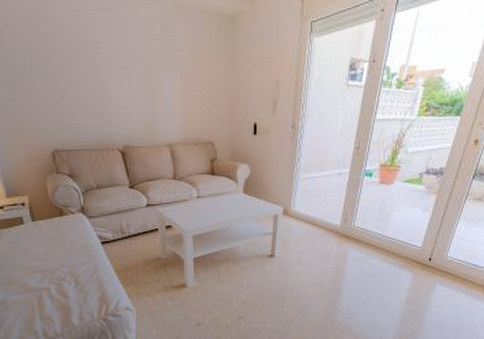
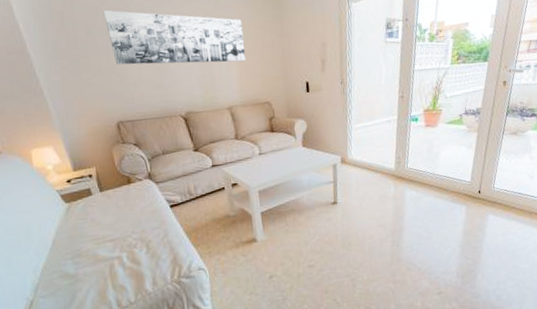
wall art: none [43,27,192,96] -> present [103,10,246,65]

